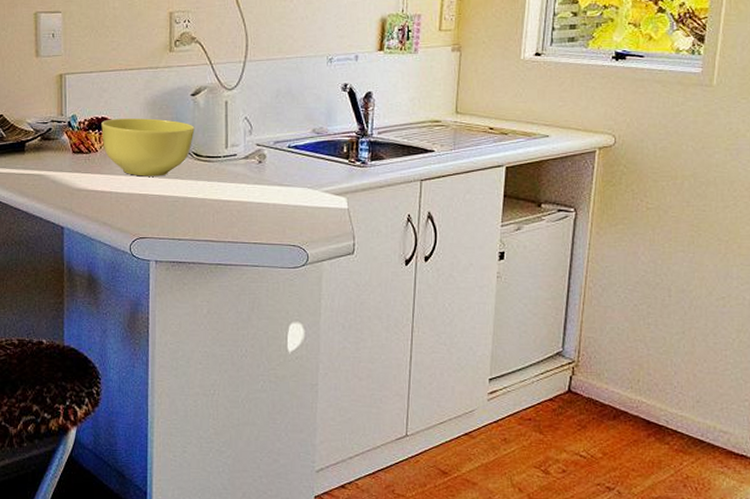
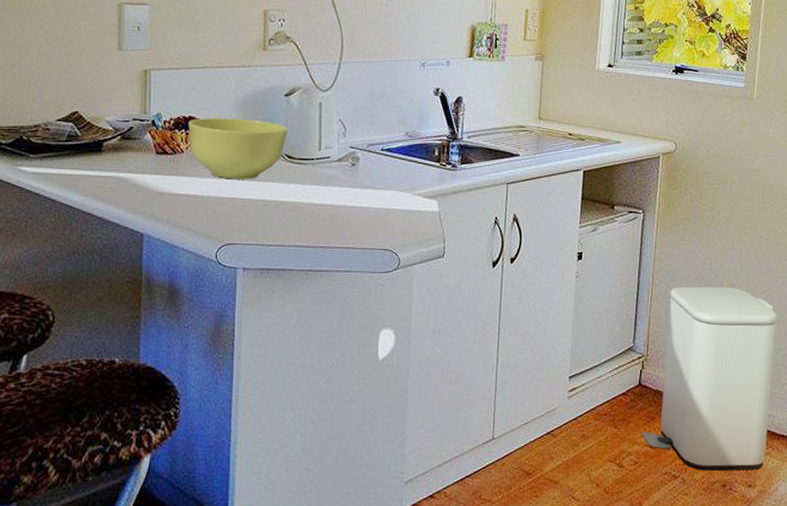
pedal bin: none [571,290,739,489] -> present [642,286,778,471]

